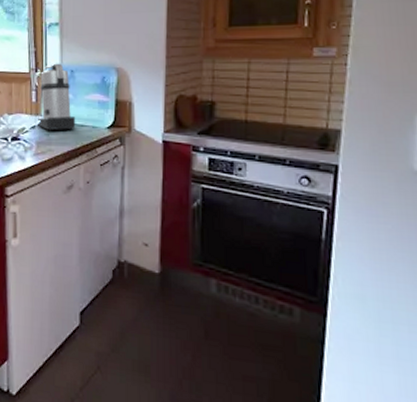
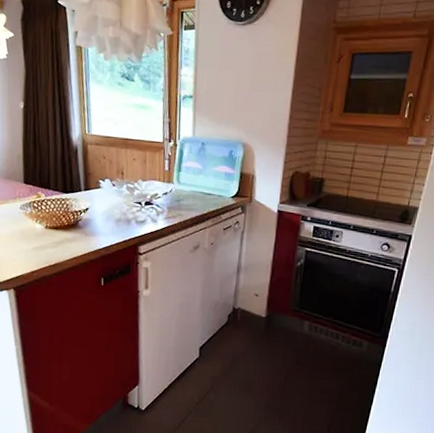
coffee maker: present [37,63,76,131] -> none [168,135,205,198]

